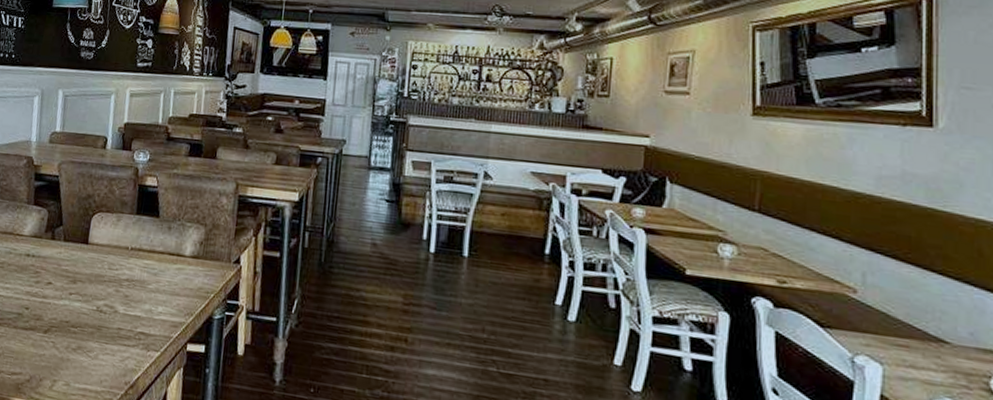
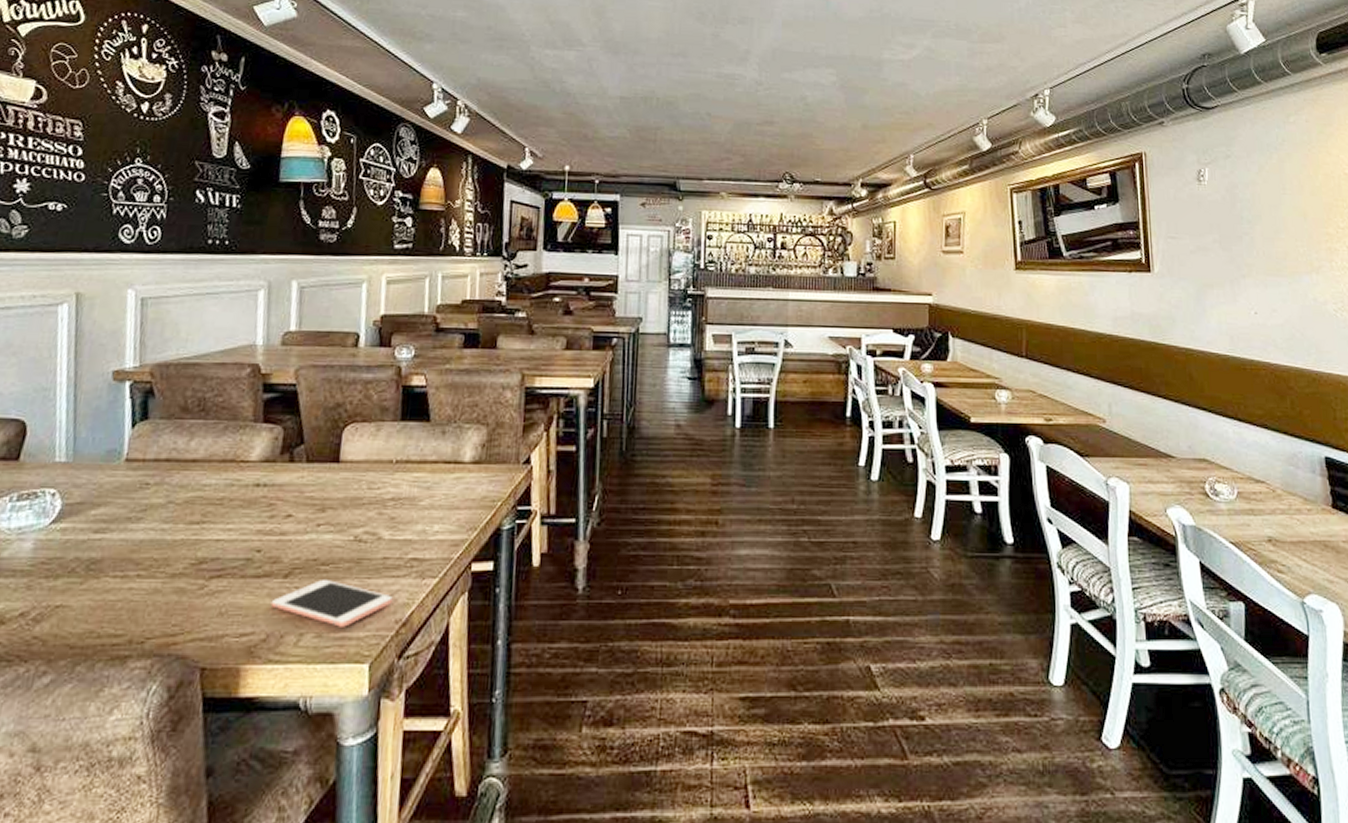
cell phone: none [34,338,124,381] -> present [270,578,393,627]

